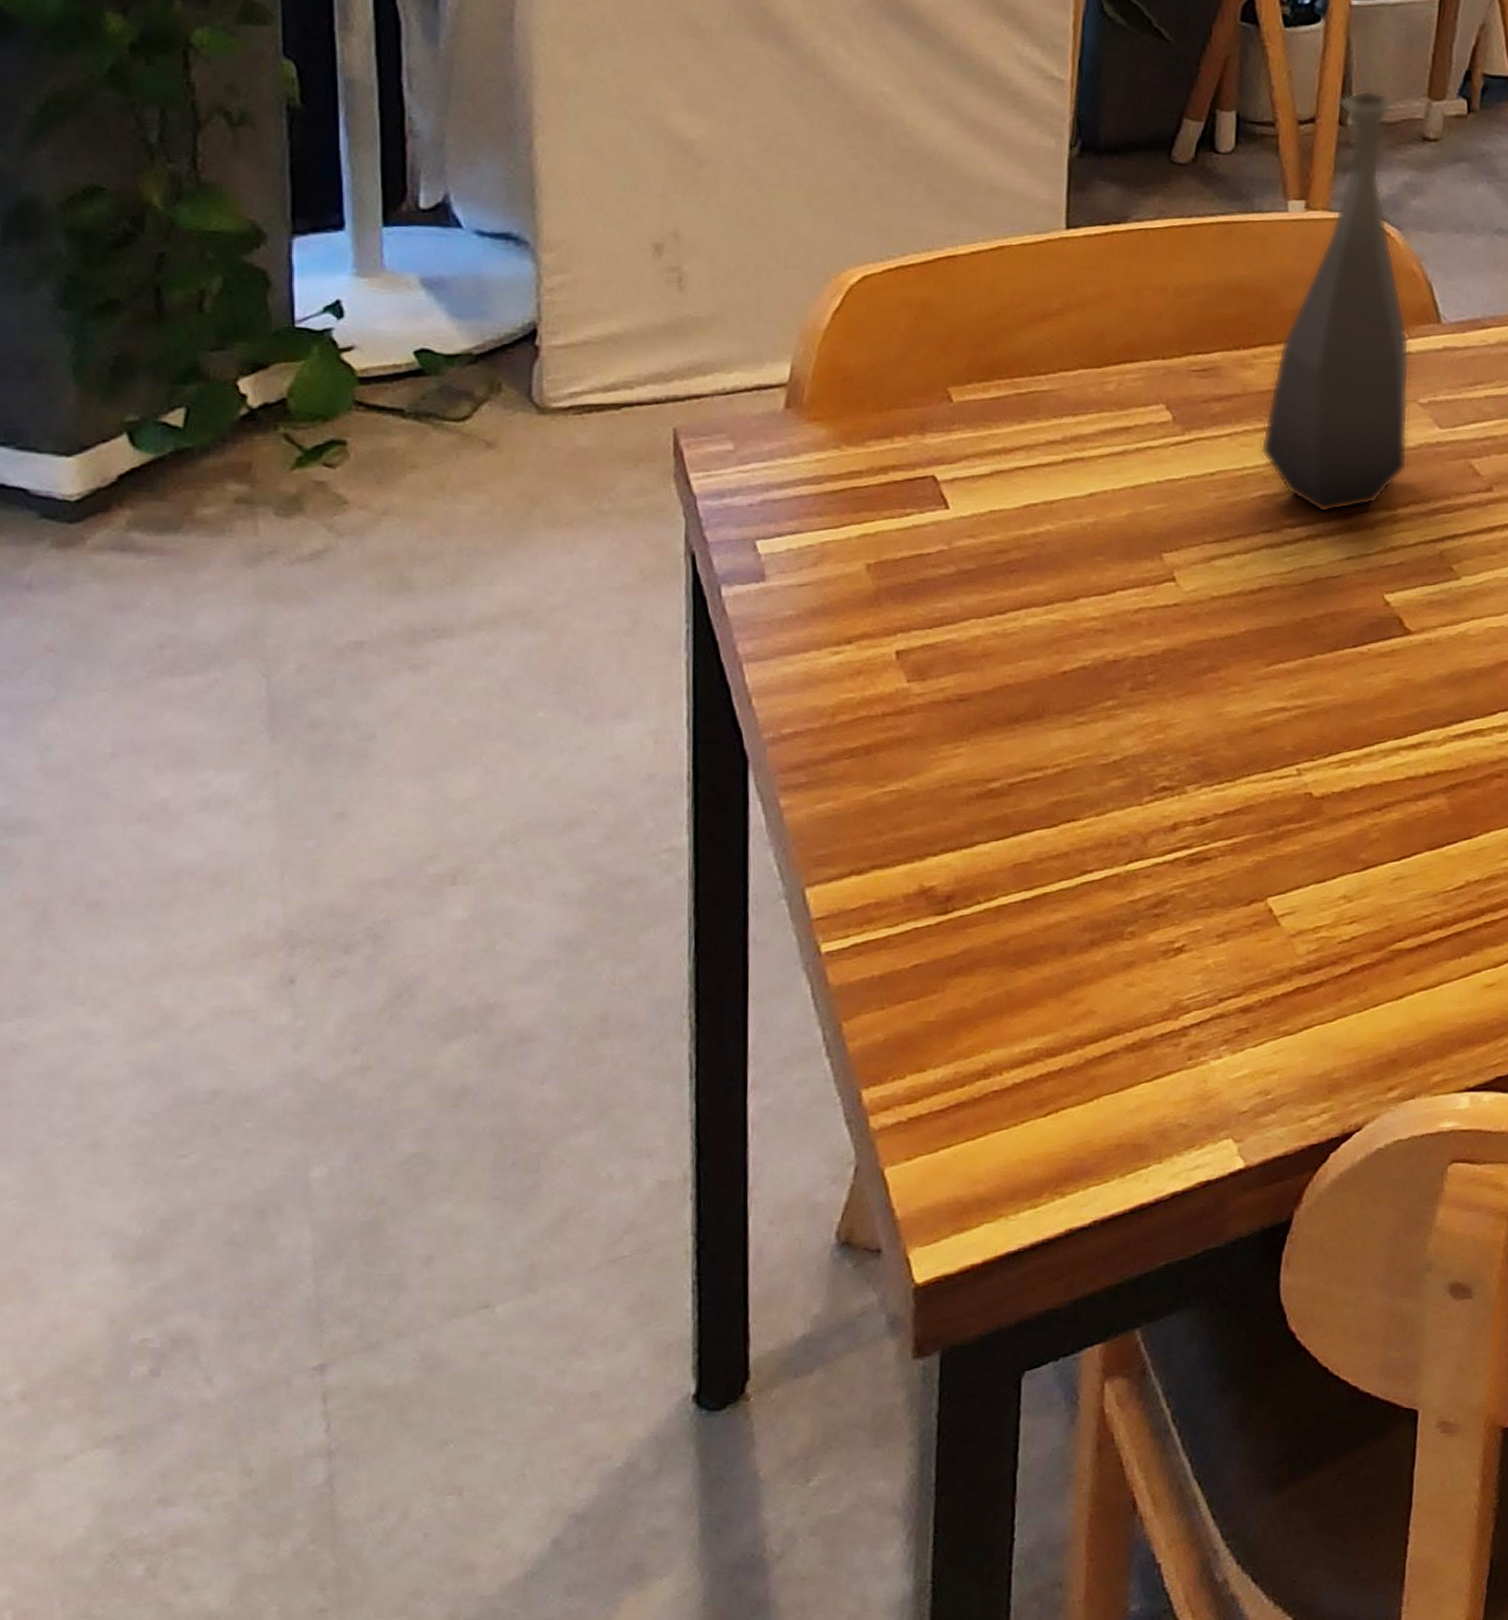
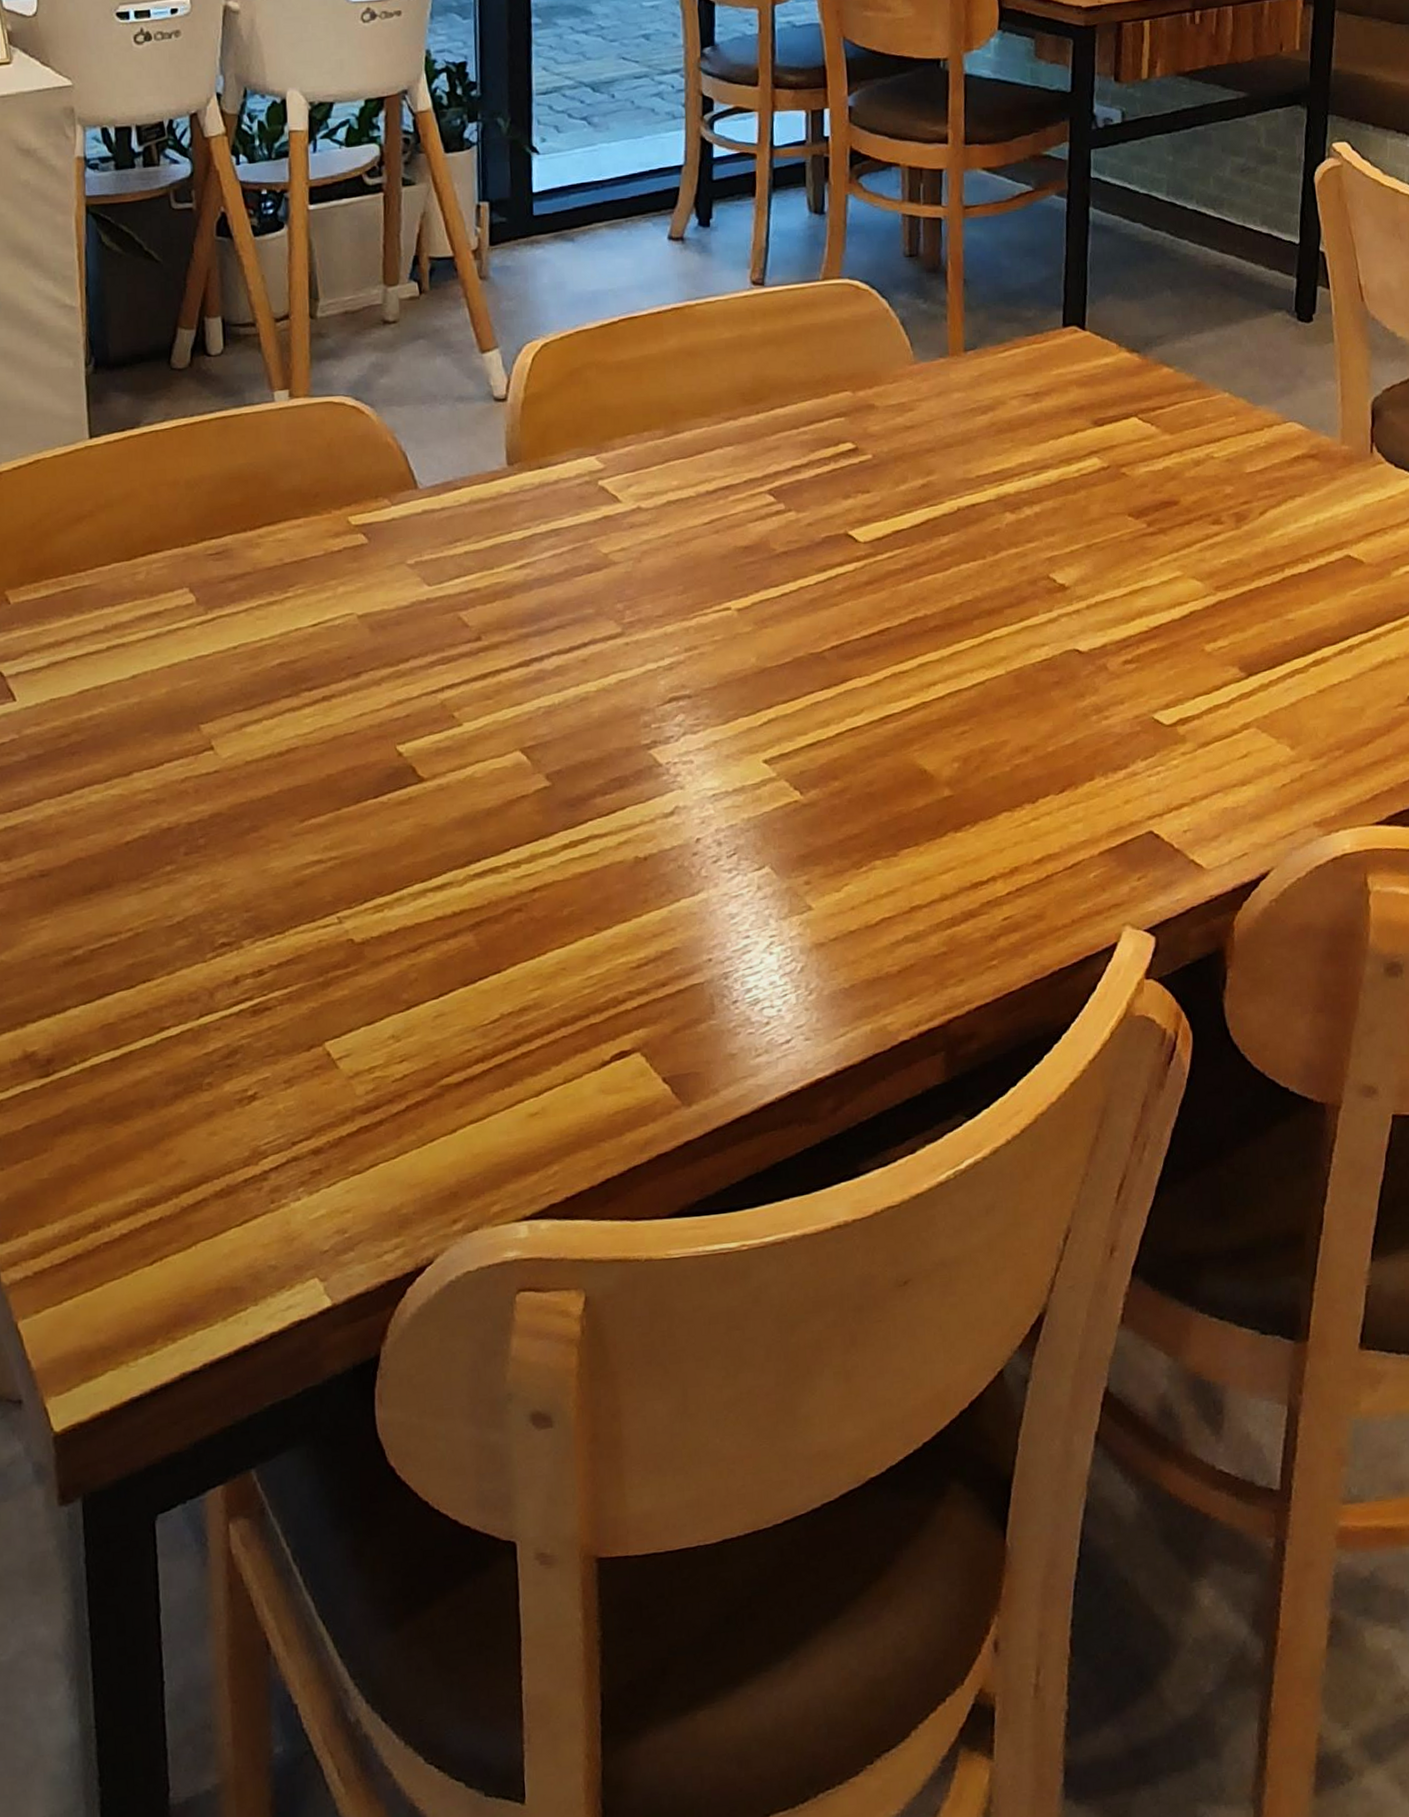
bottle: present [1260,89,1410,513] -> none [273,283,403,675]

